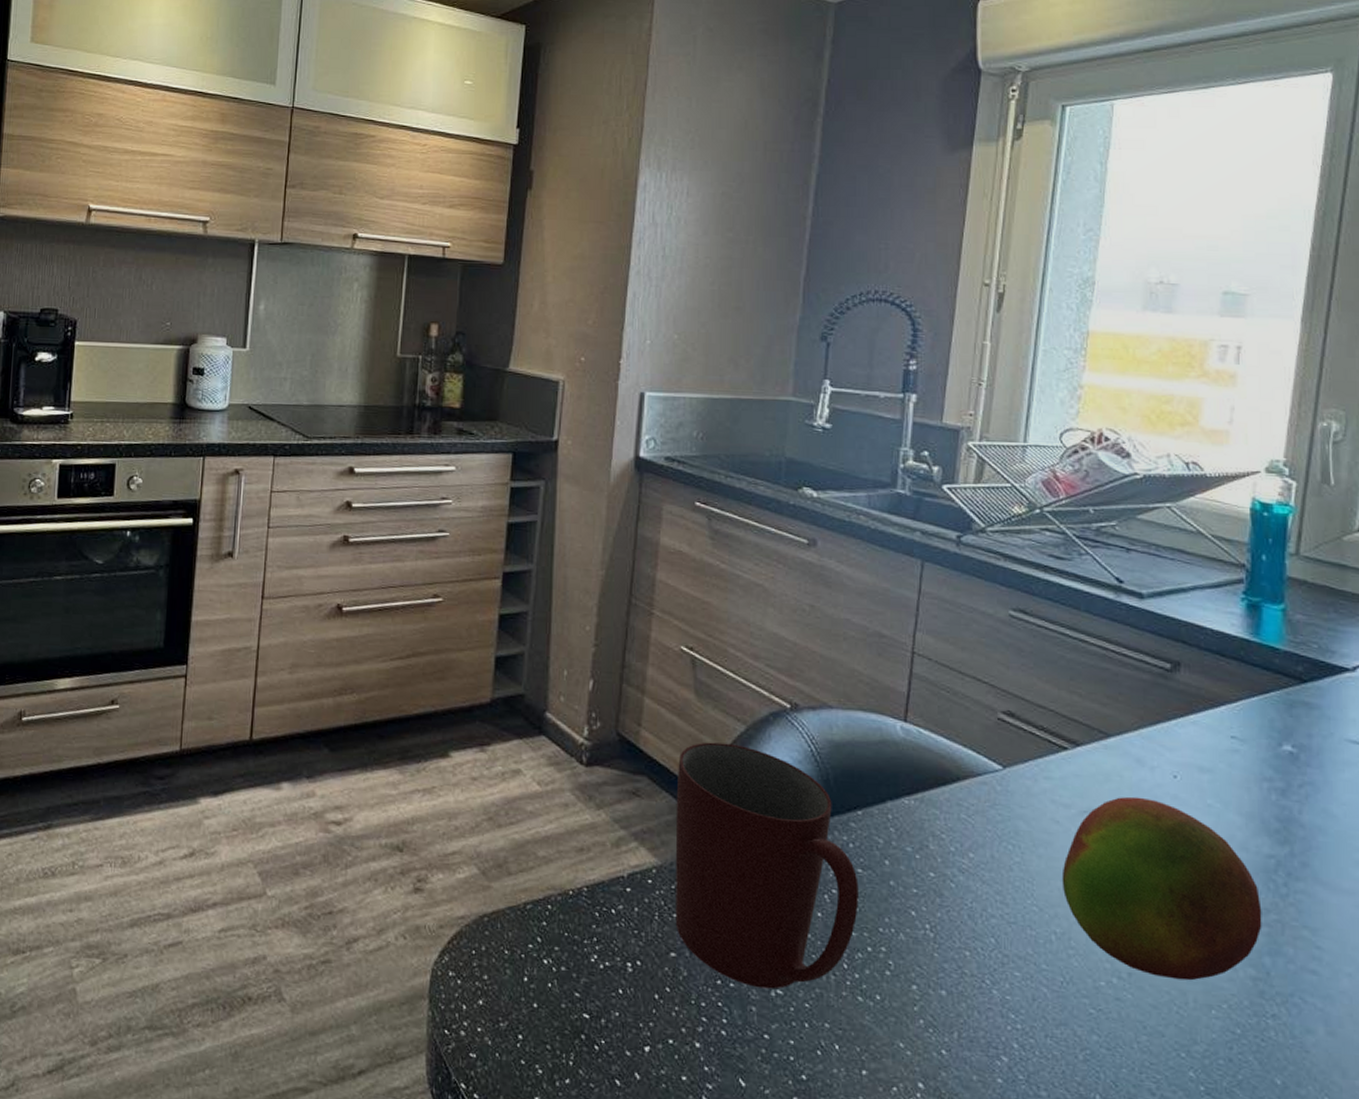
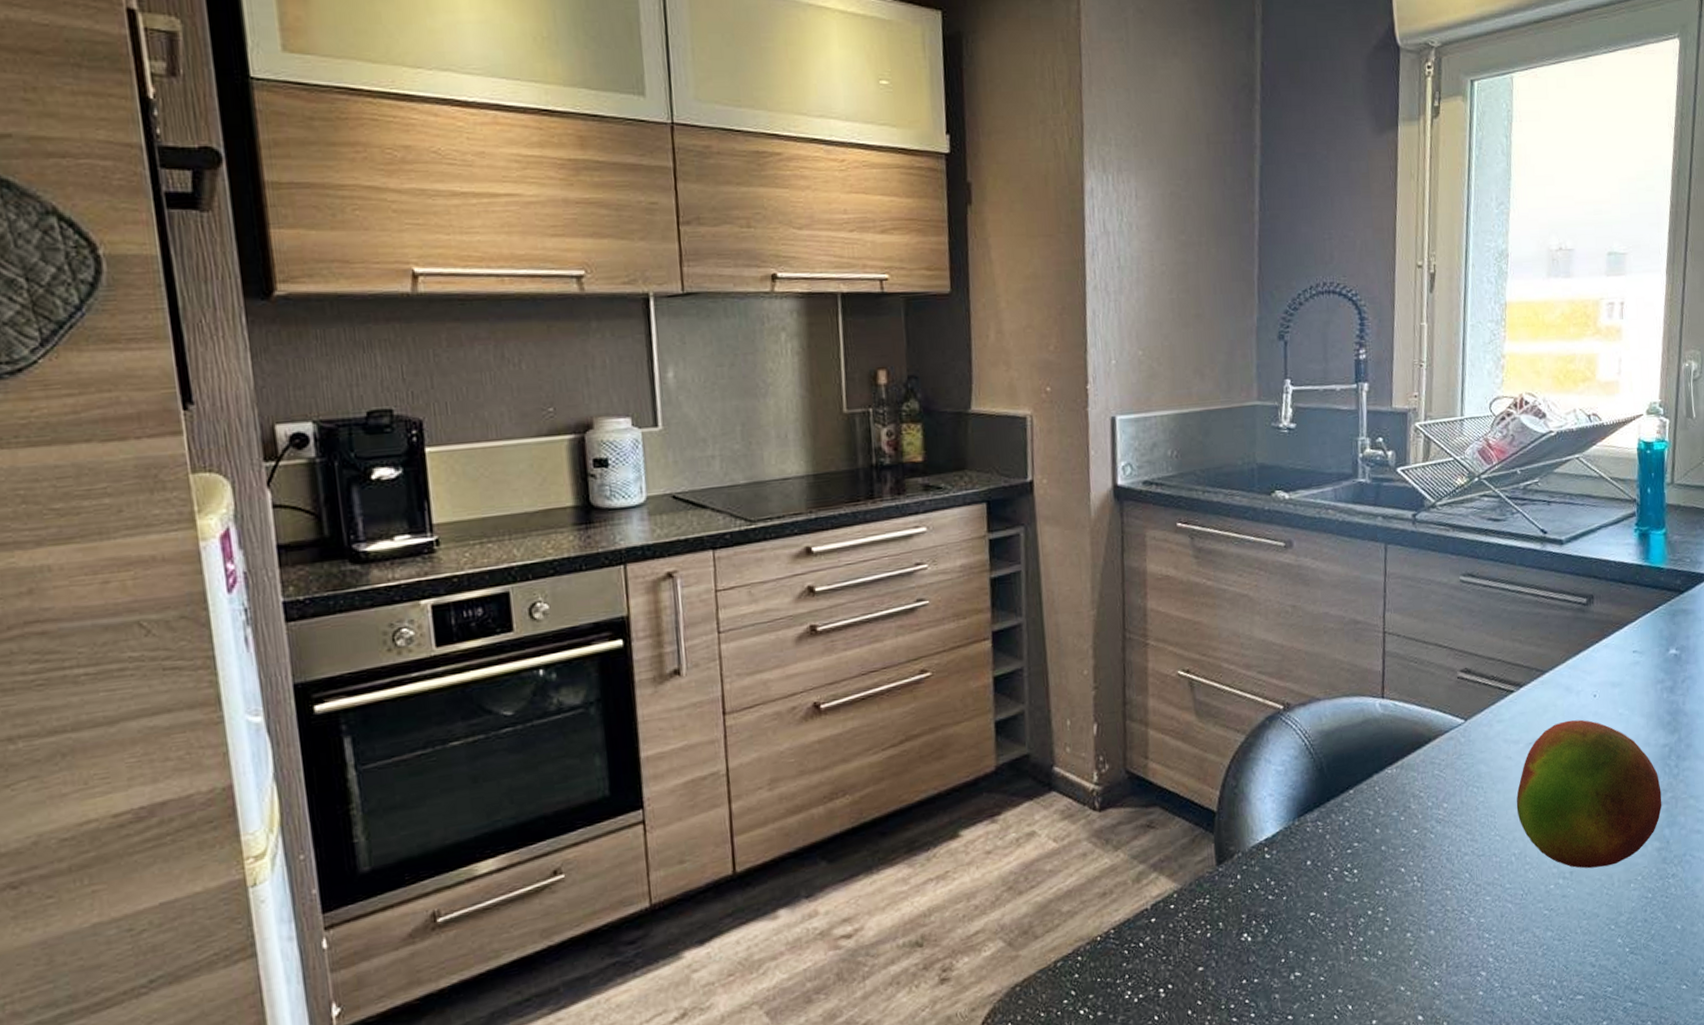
mug: present [675,742,859,989] -> none [1187,754,1358,977]

